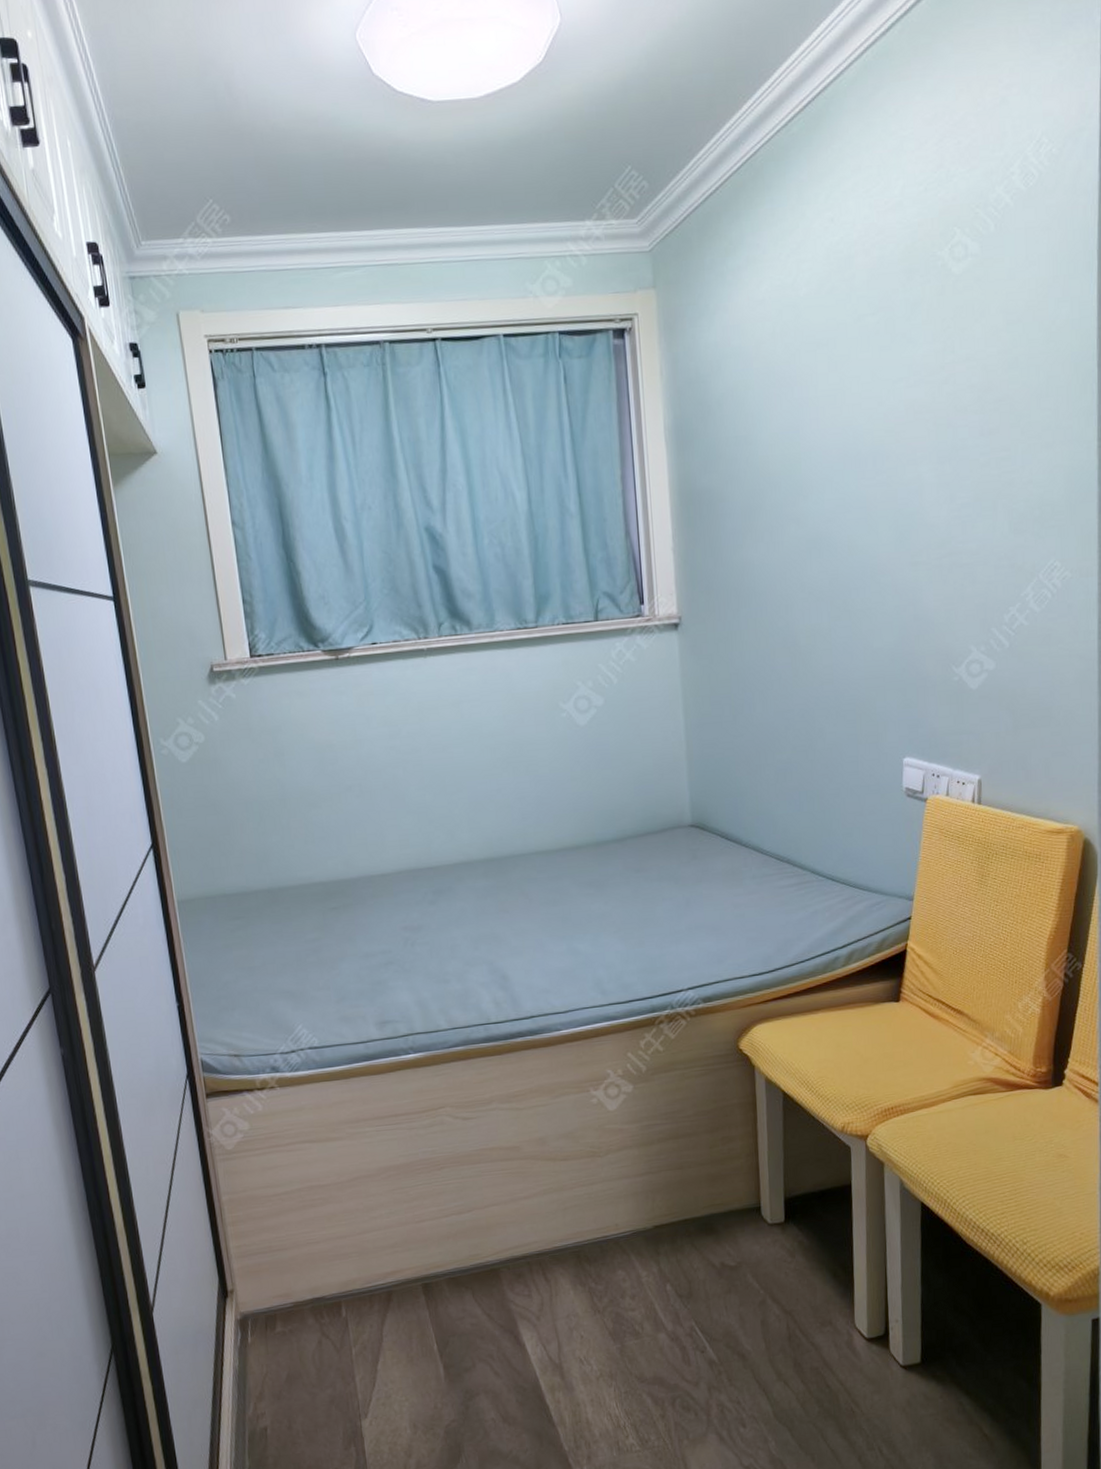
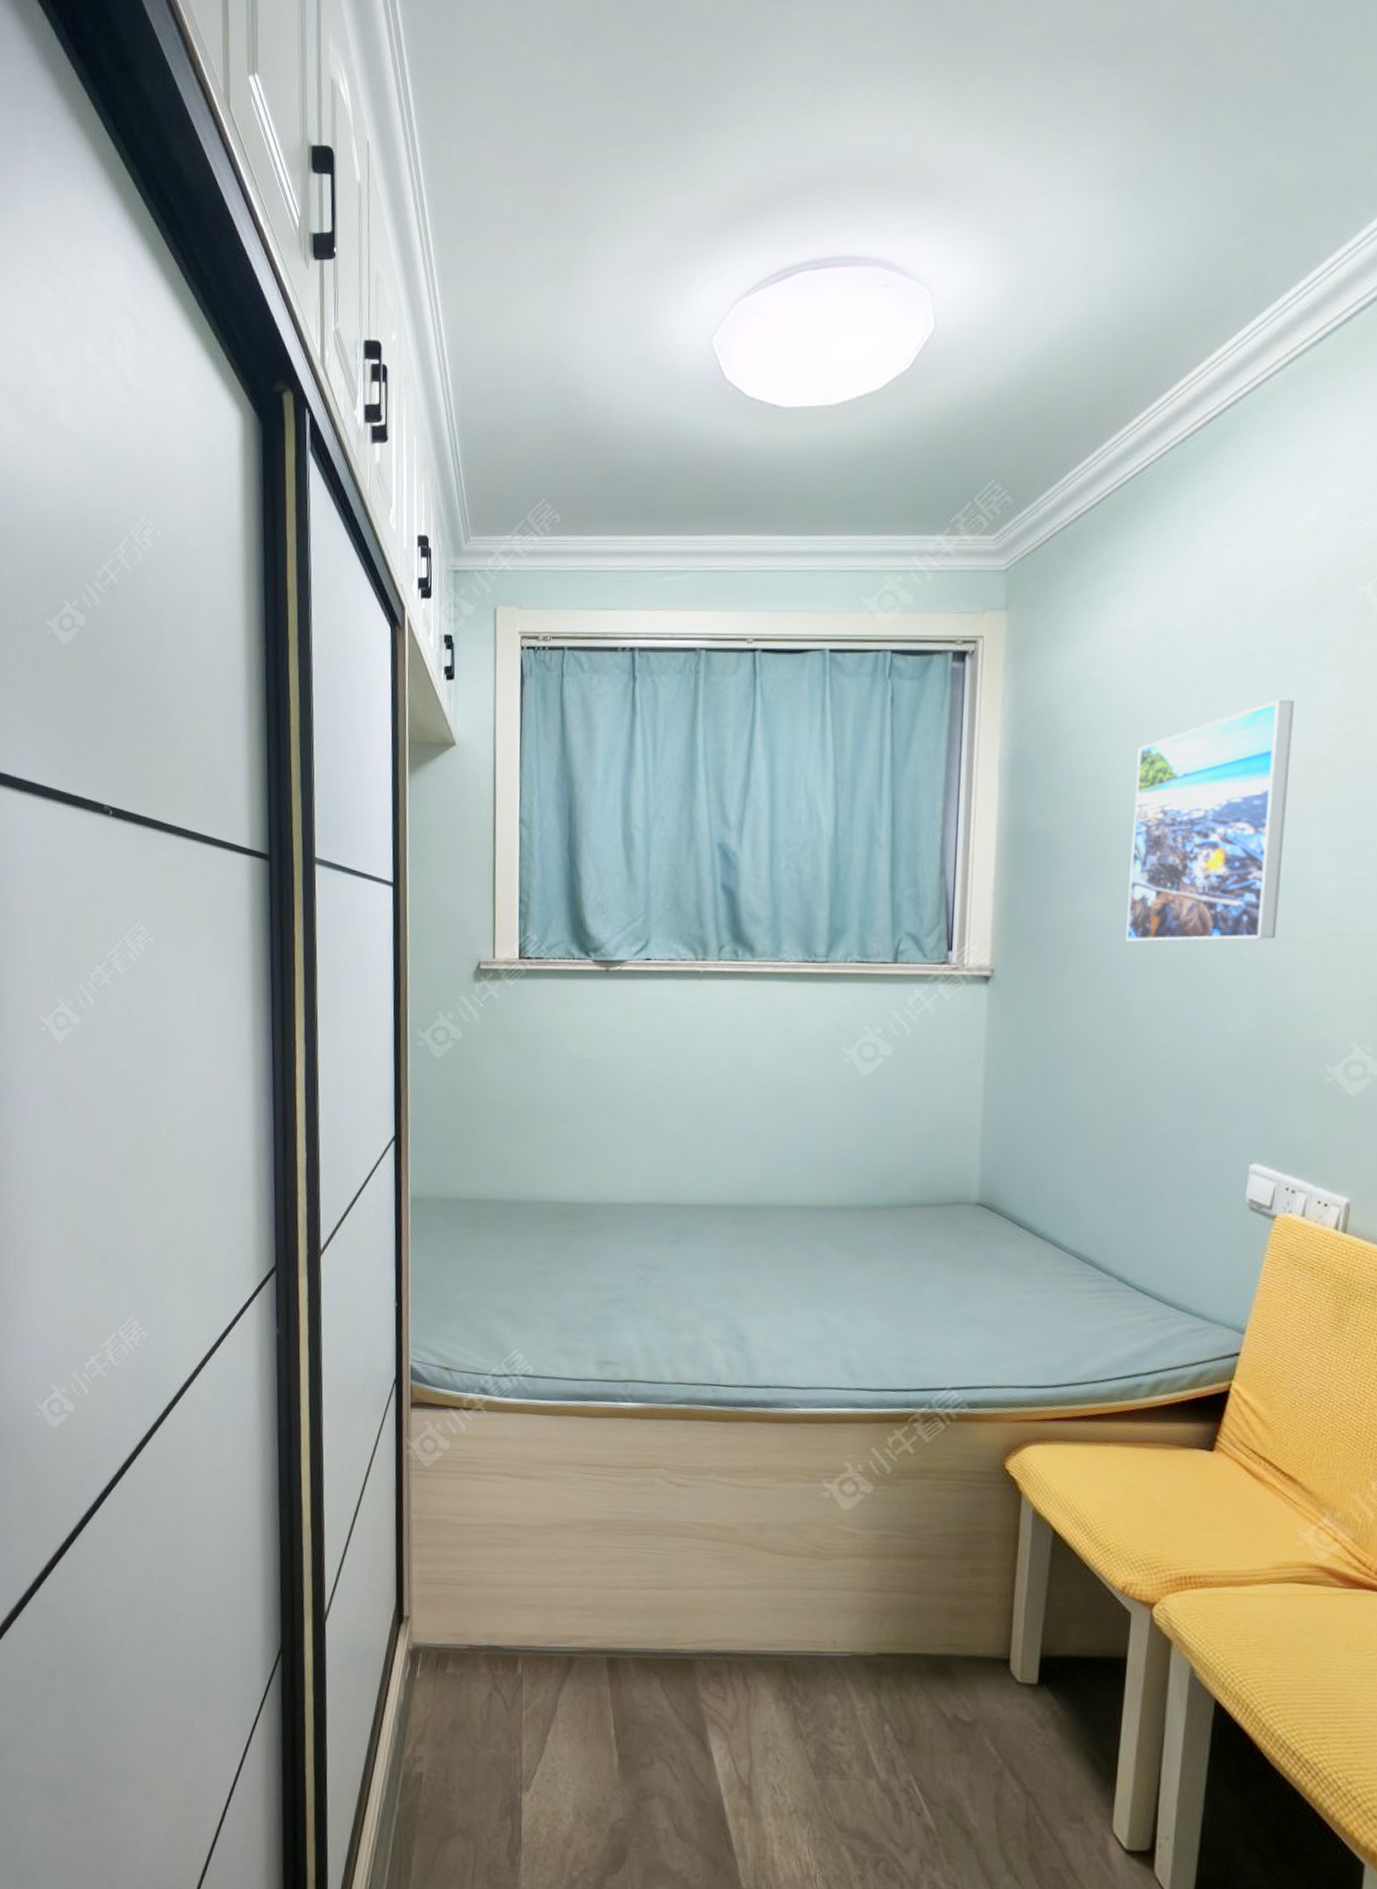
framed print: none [778,354,904,579] -> present [1125,699,1294,942]

